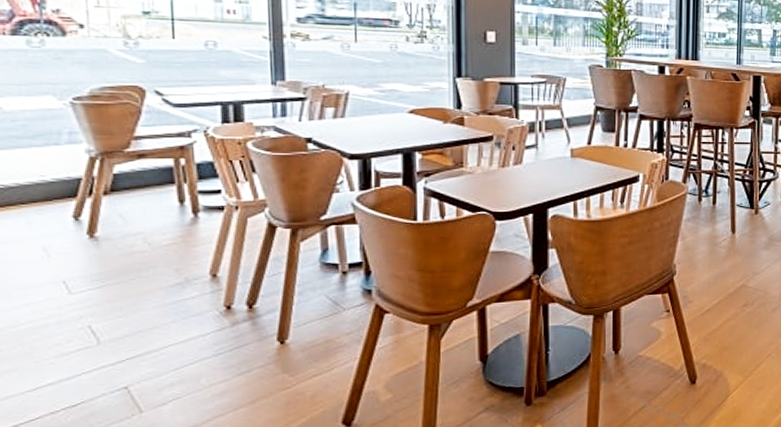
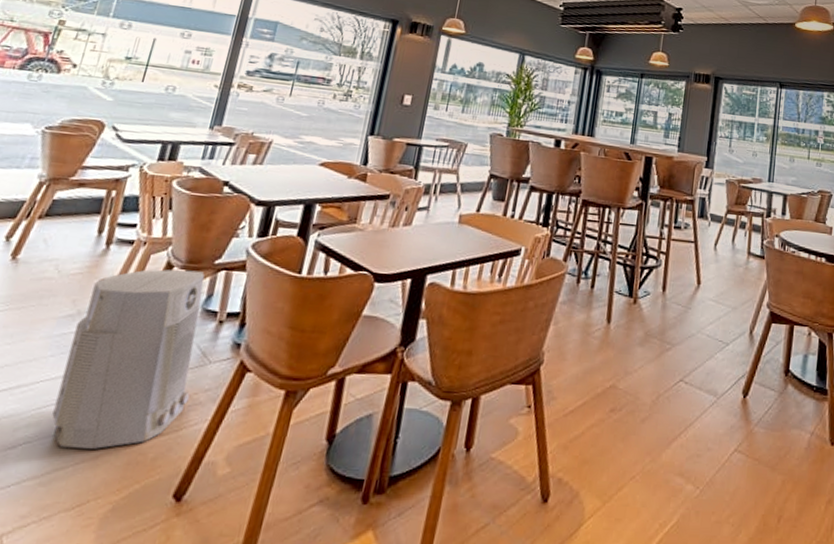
air purifier: none [189,228,332,398] -> present [52,269,205,449]

